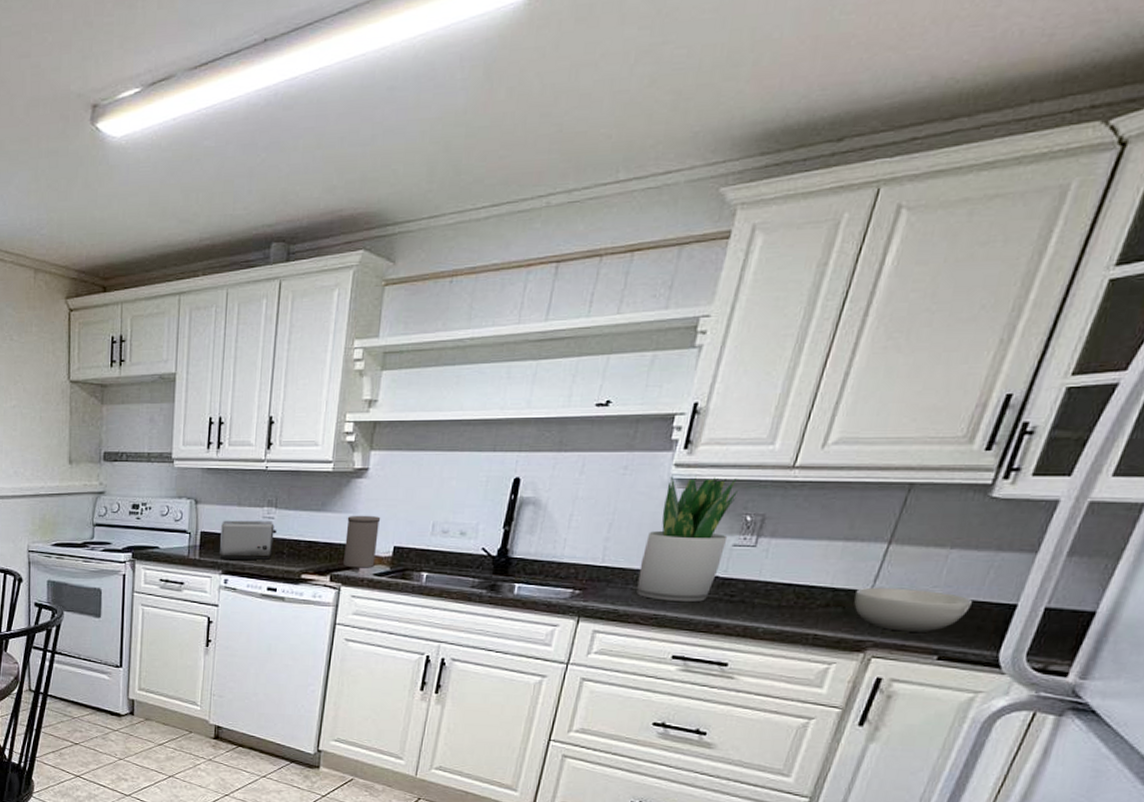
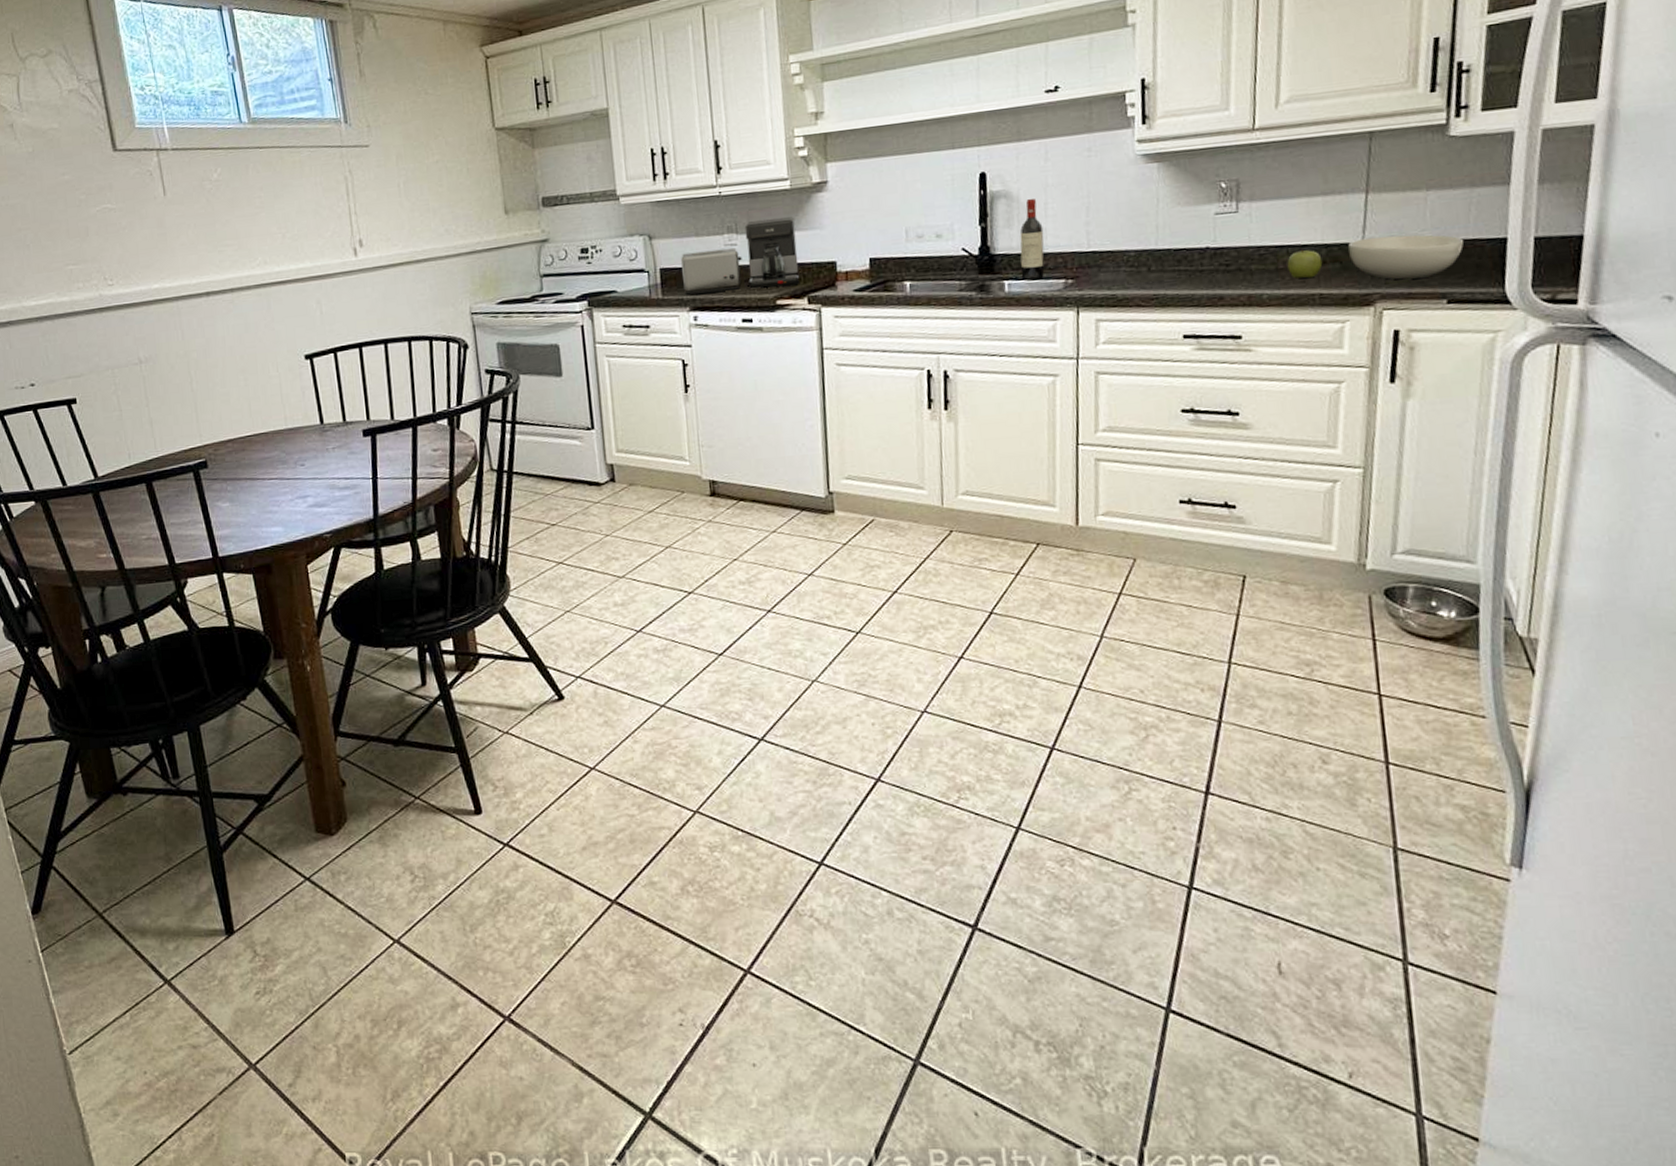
coffee maker: none [279,497,331,562] -> present [744,217,800,289]
canister: present [343,515,381,568] -> none [814,229,853,287]
wine bottle: none [532,509,564,587] -> present [1019,199,1045,281]
planter: present [636,476,739,603] -> none [1127,147,1208,280]
fruit: none [789,590,827,619] -> present [1287,249,1323,279]

